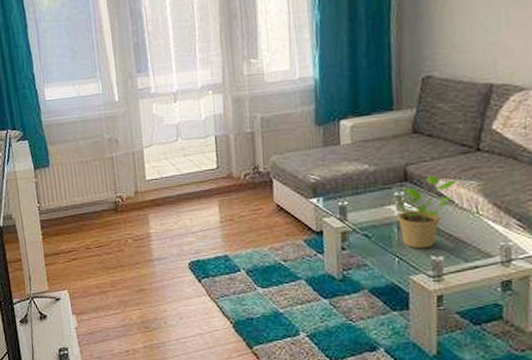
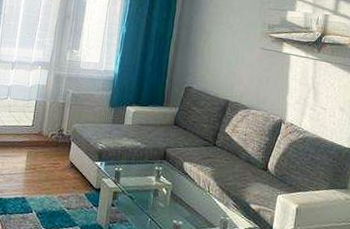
potted plant: present [396,174,456,249] -> none [155,158,197,214]

